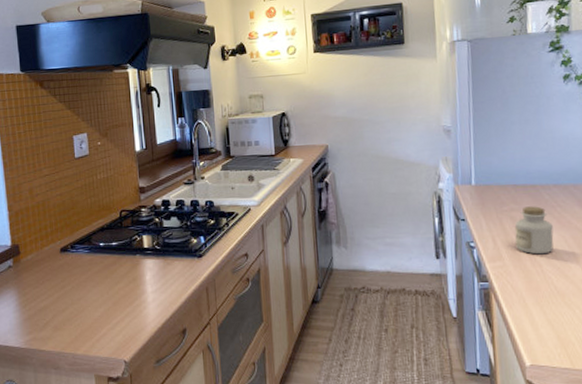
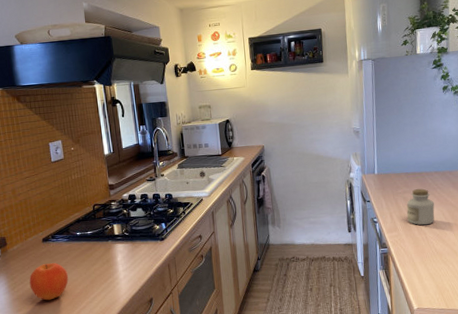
fruit: none [43,278,88,323] -> present [29,263,68,301]

